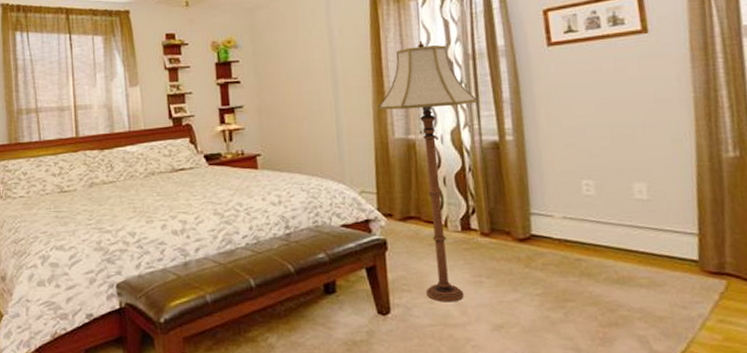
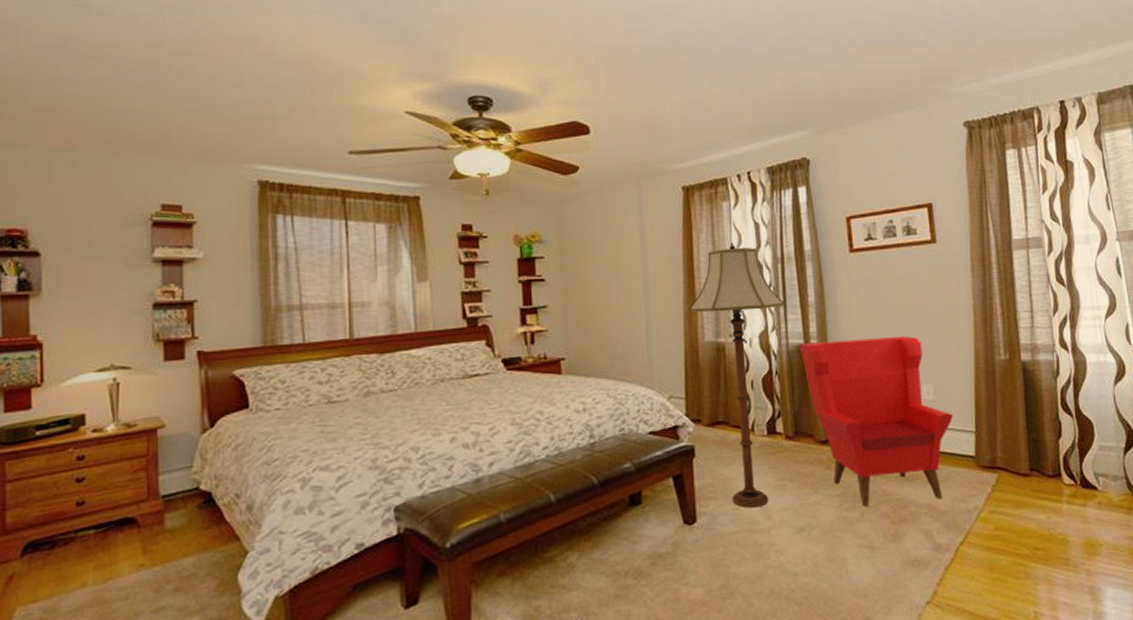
armchair: none [493,132,672,307] -> present [799,336,954,506]

